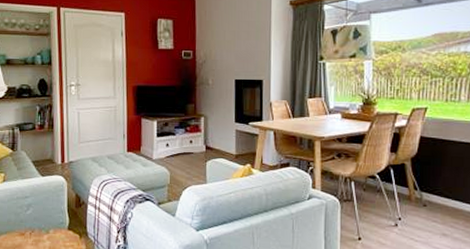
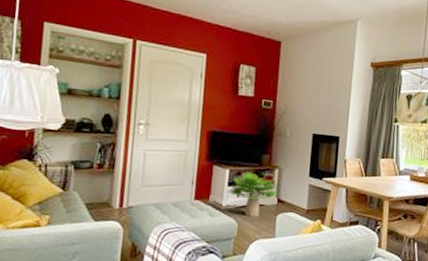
potted plant: none [157,123,207,165] -> present [228,172,279,217]

